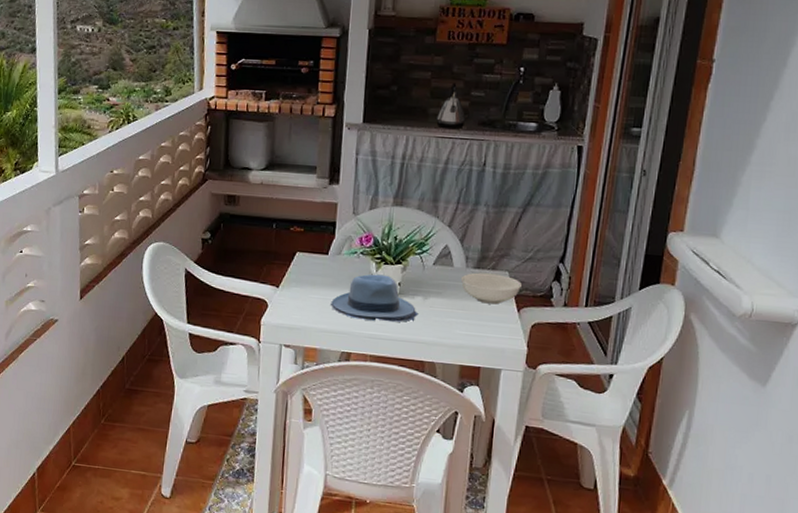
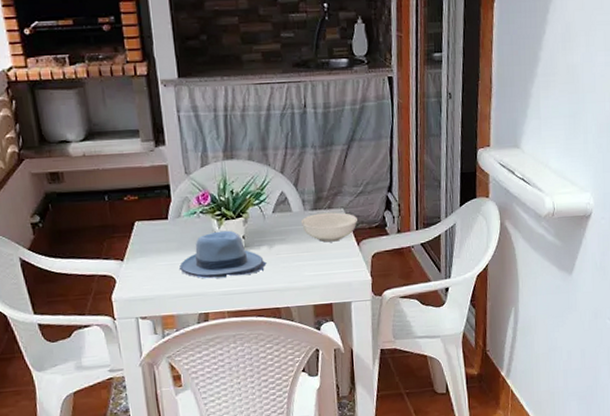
kettle: present [436,82,466,130] -> none [251,25,280,75]

